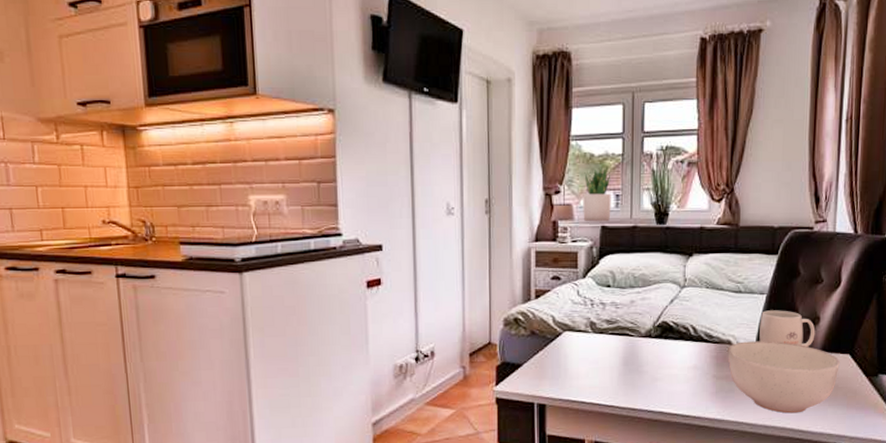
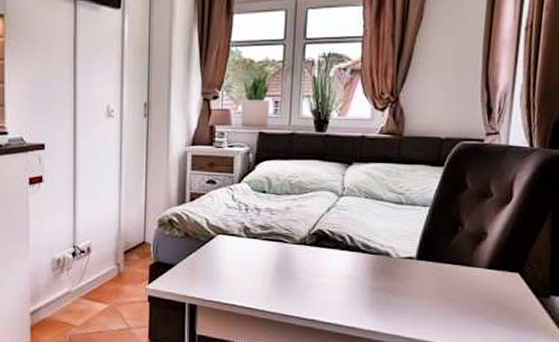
bowl: present [727,341,840,414] -> none [385,254,508,330]
mug: present [759,310,816,347] -> none [420,223,482,263]

